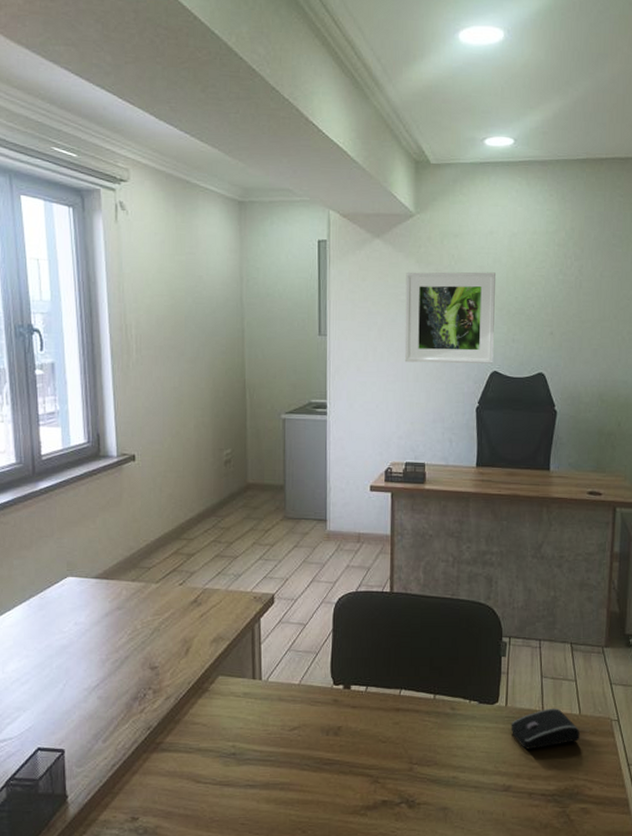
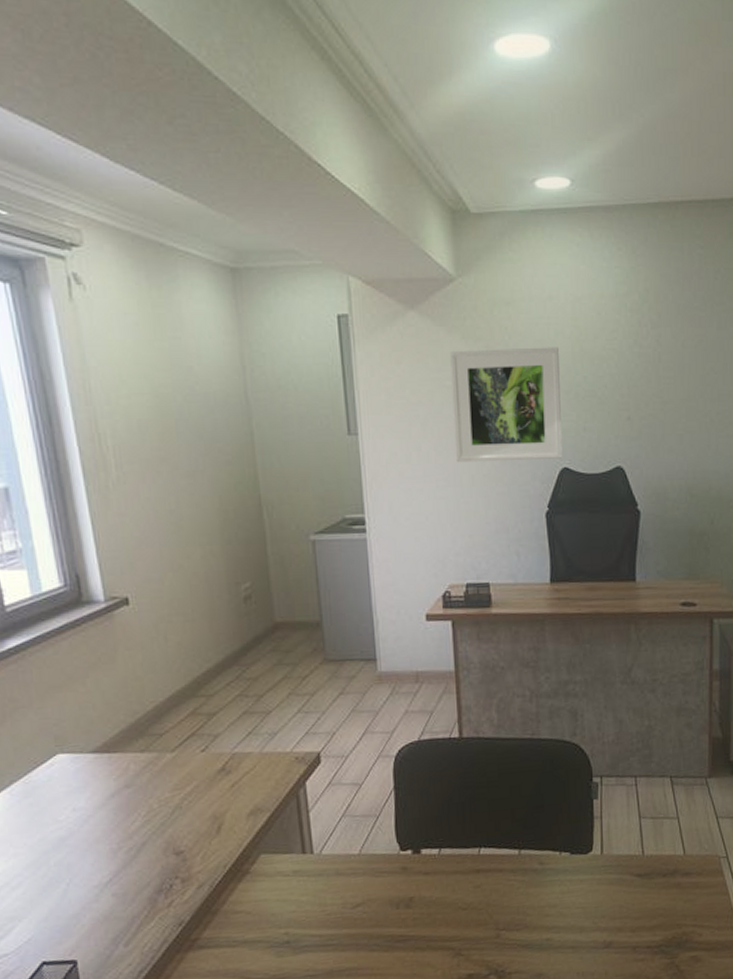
computer mouse: present [511,708,580,750] -> none [608,850,686,900]

